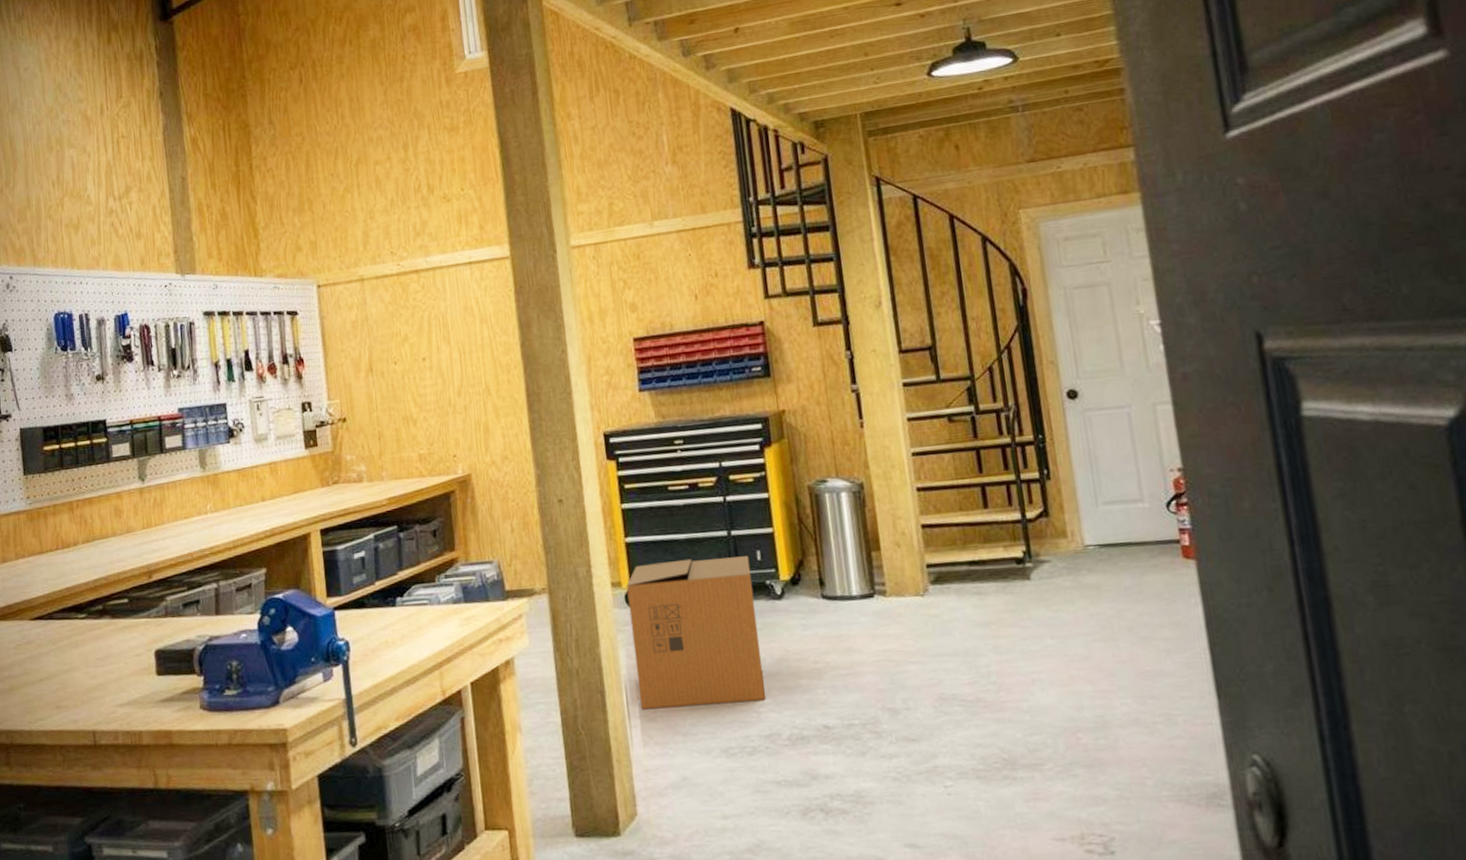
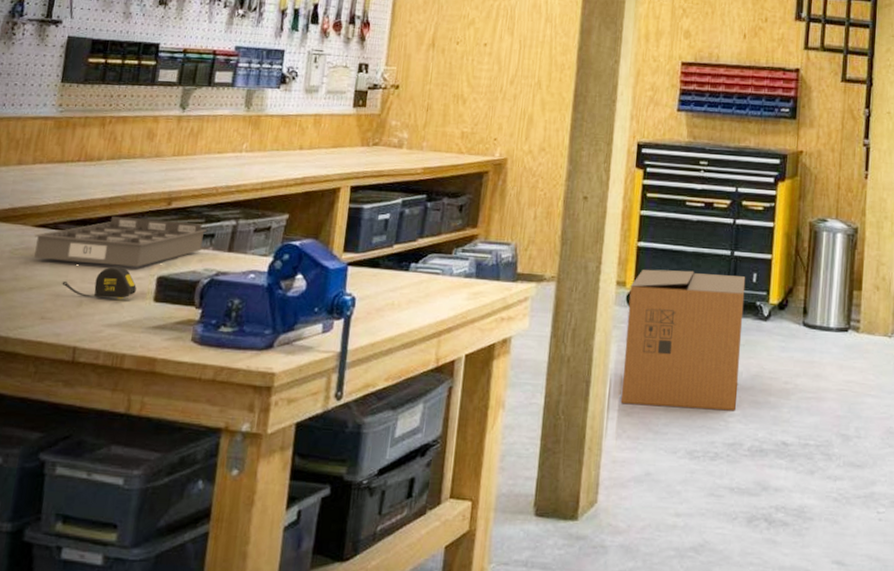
organizer tray: none [34,592,191,651] -> present [34,217,207,267]
tape measure: none [68,645,138,681] -> present [62,266,136,300]

